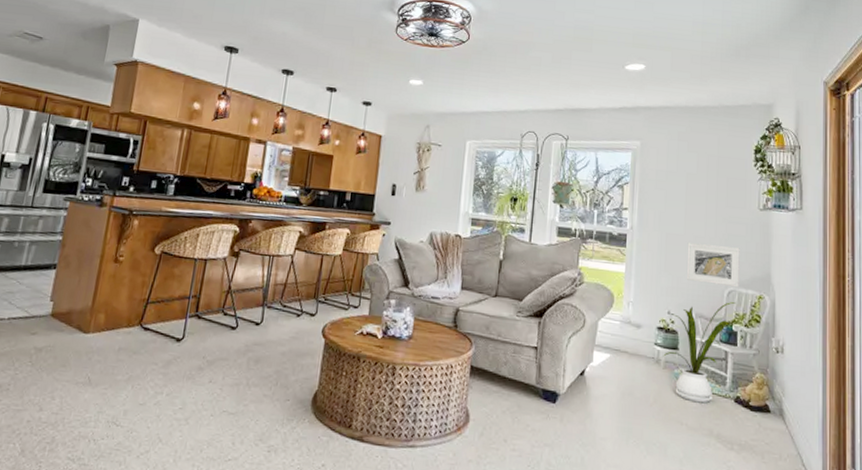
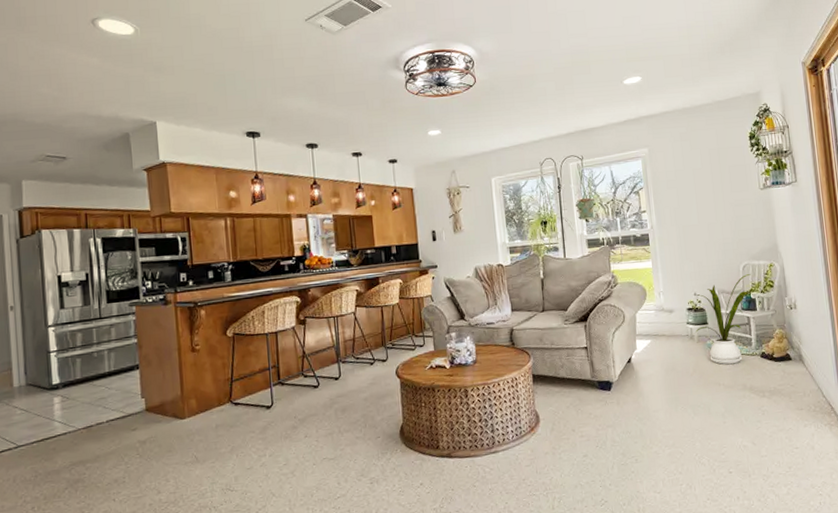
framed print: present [686,243,740,288] -> none [702,226,752,264]

